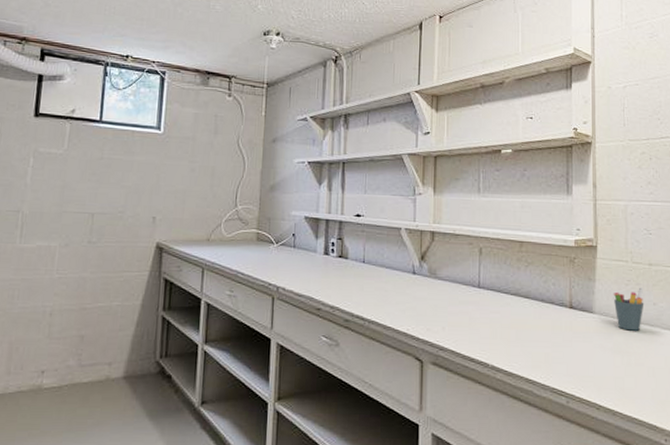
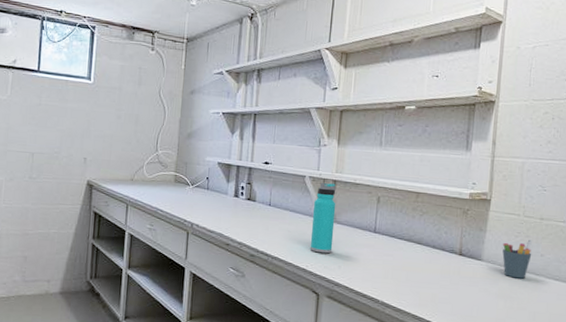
water bottle: none [410,234,436,314] -> present [310,182,336,254]

